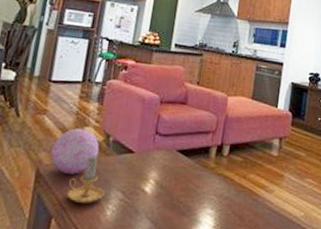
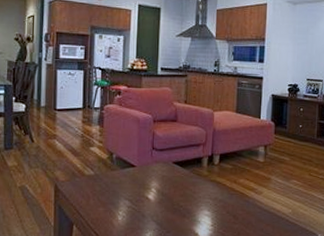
decorative orb: present [50,128,100,175] -> none [65,149,105,188]
candle: present [67,154,105,204] -> none [83,170,114,212]

